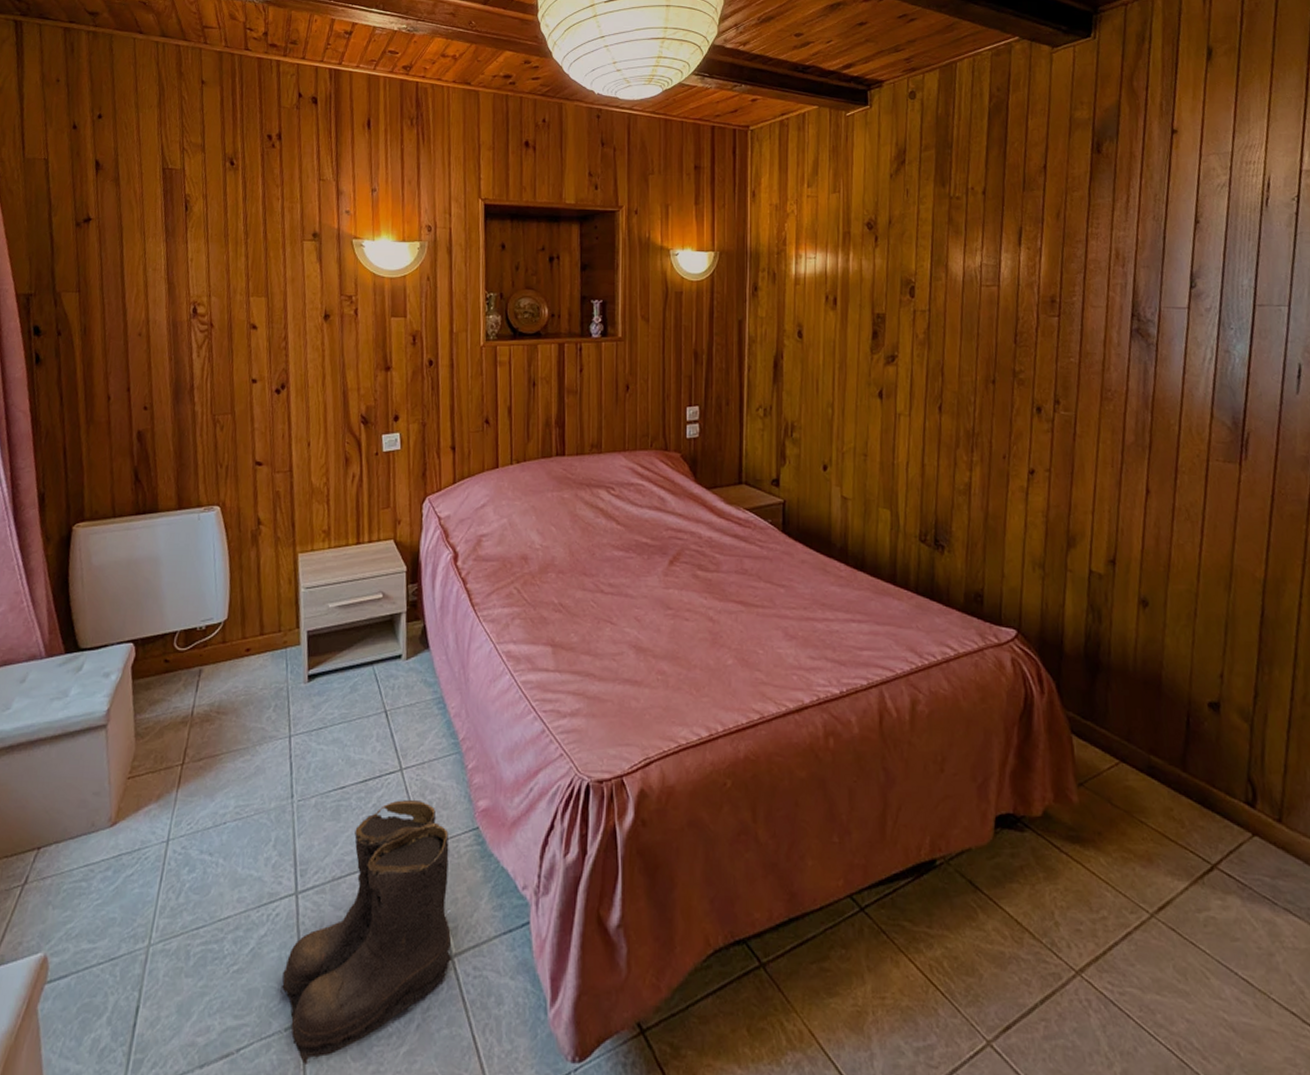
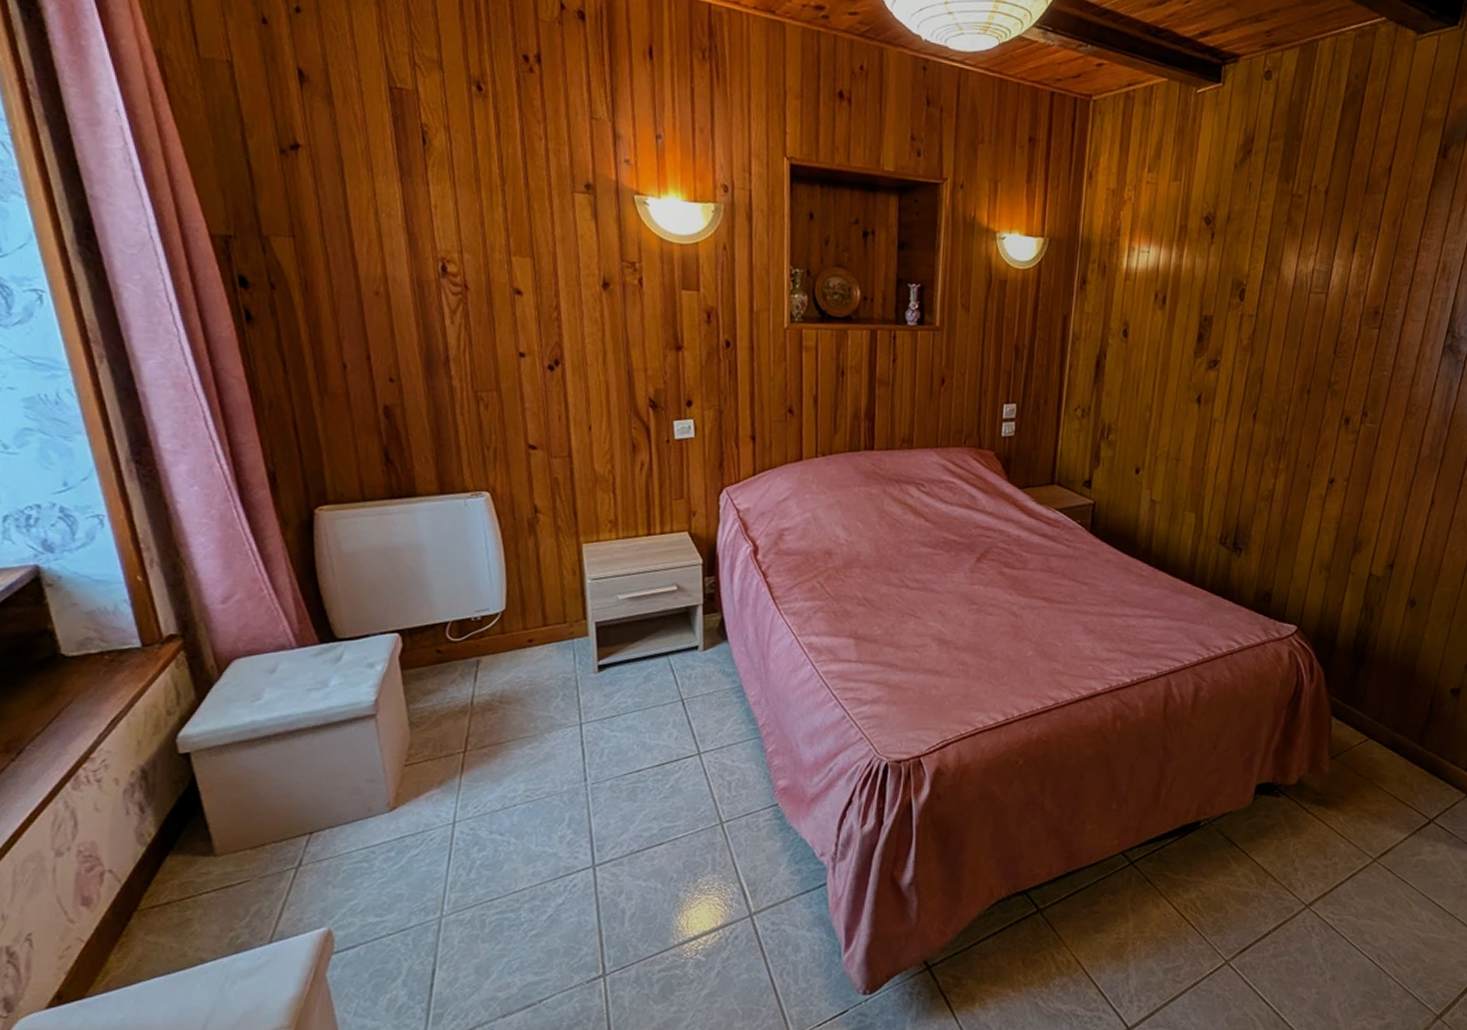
boots: present [280,799,453,1064] -> none [581,780,752,1009]

